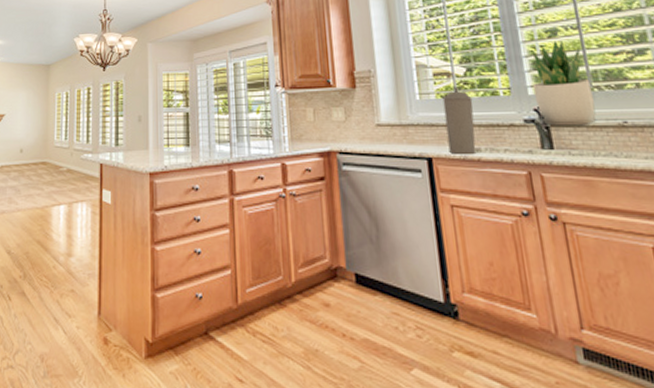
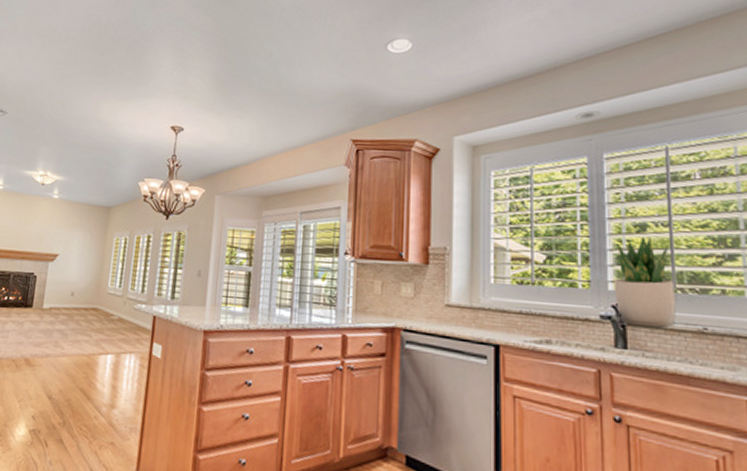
canister: present [442,86,476,156] -> none [518,273,549,347]

